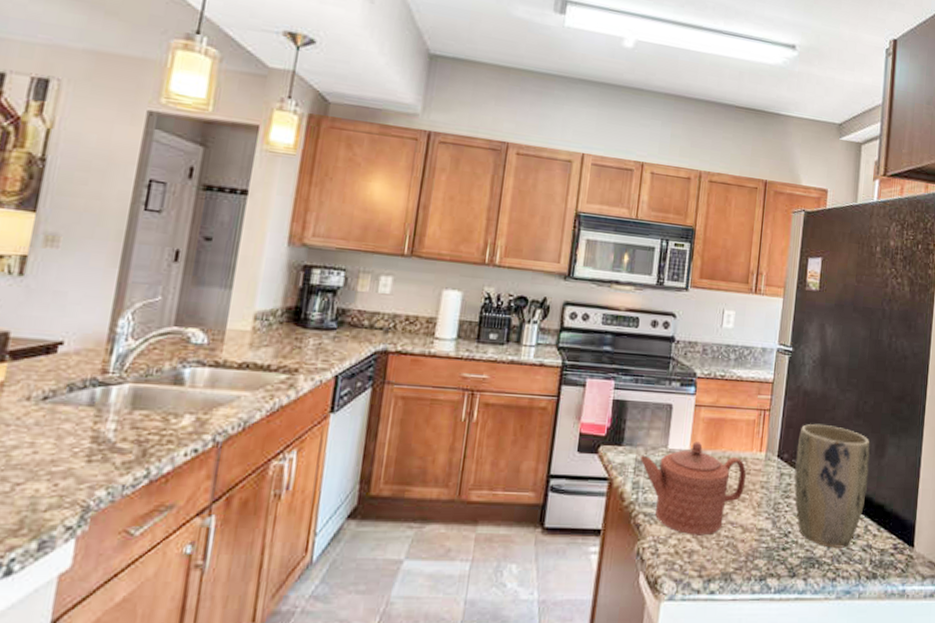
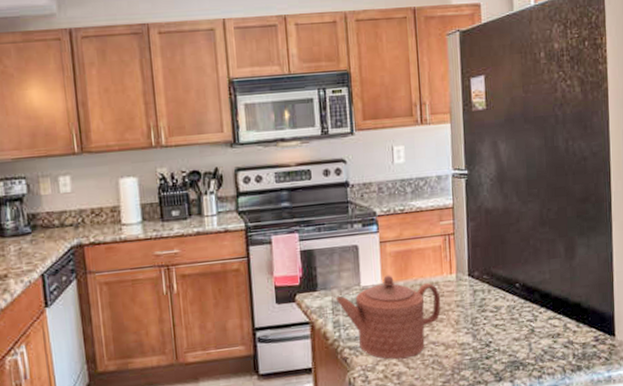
plant pot: present [794,423,870,548] -> none [486,237,562,350]

